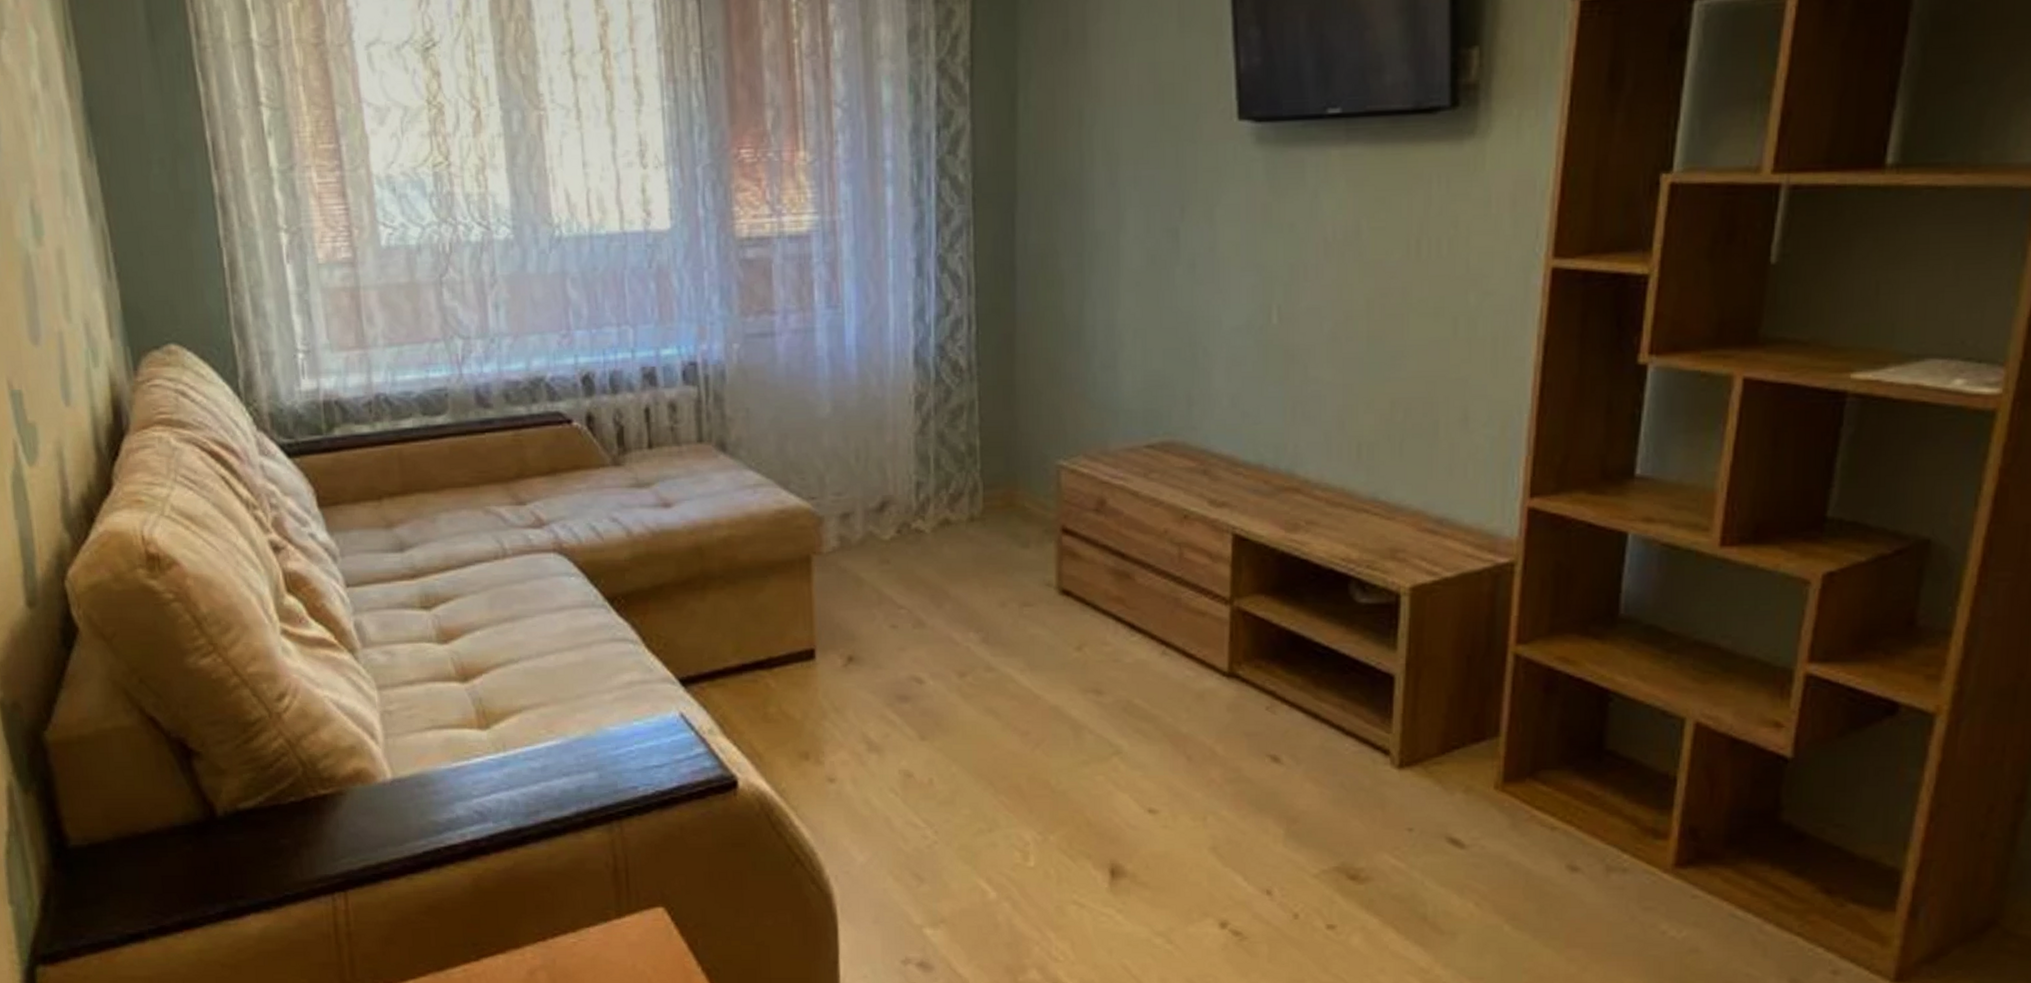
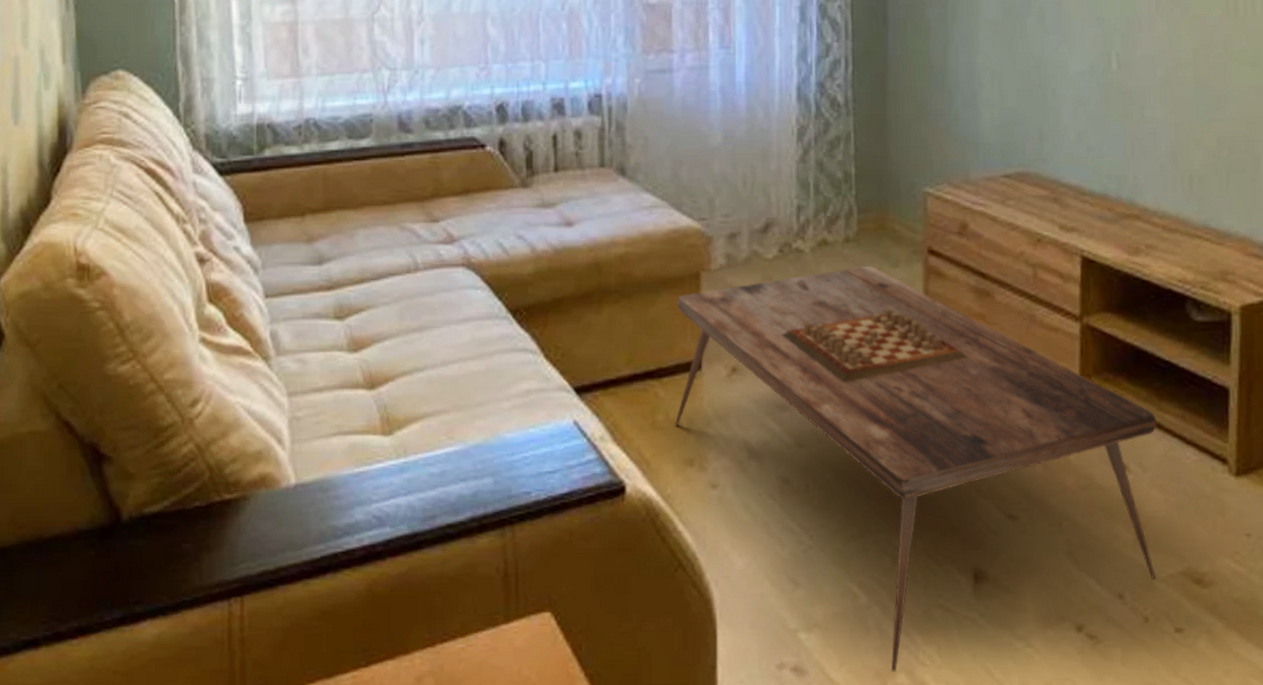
coffee table: none [786,546,1314,968] -> present [674,265,1158,672]

